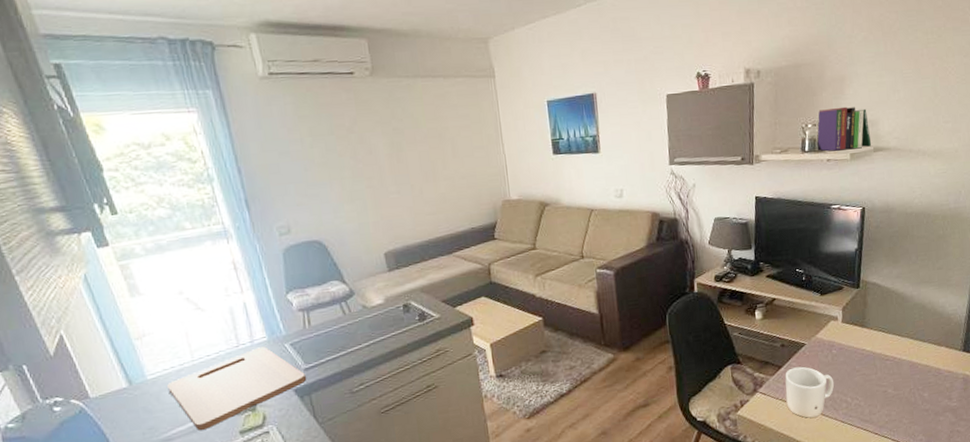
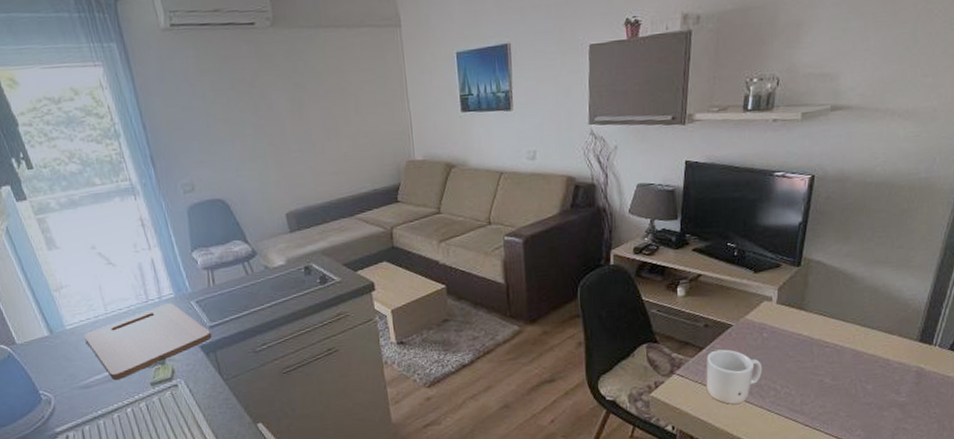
books: present [817,106,872,151] -> none [762,57,829,110]

